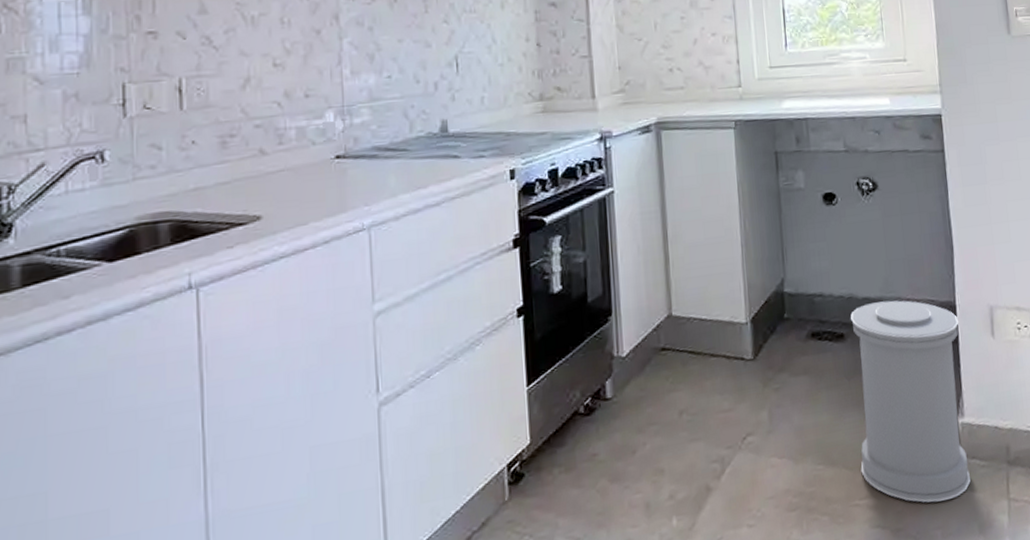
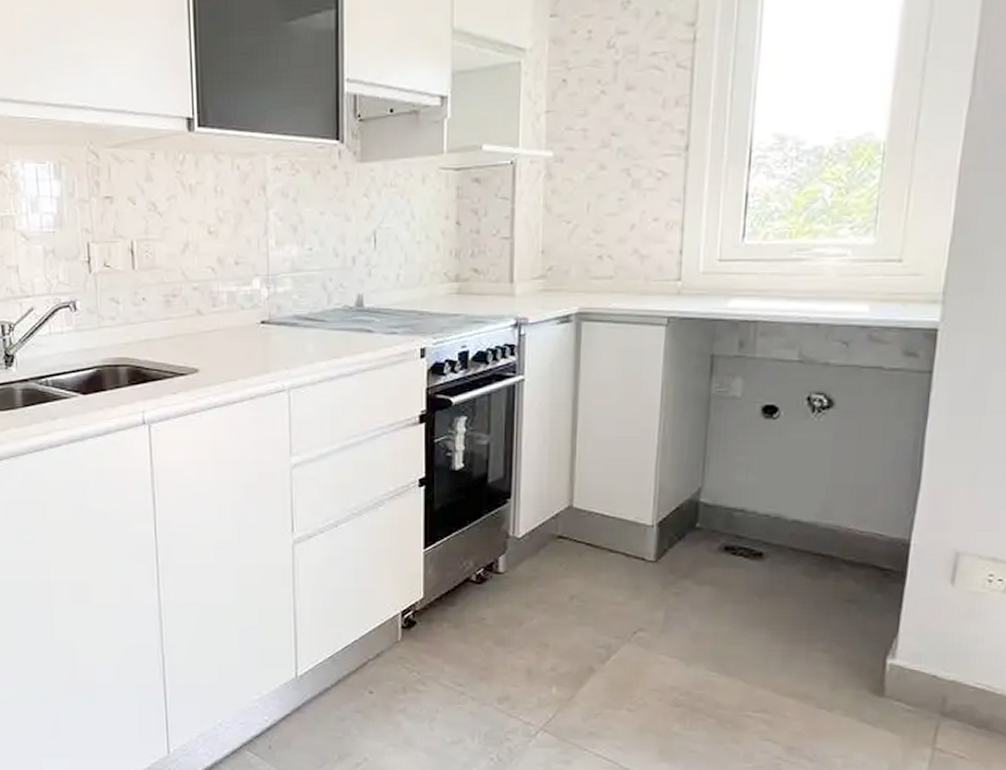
trash can: present [850,300,971,503] -> none [759,527,911,733]

